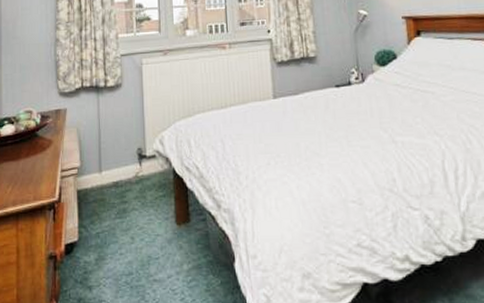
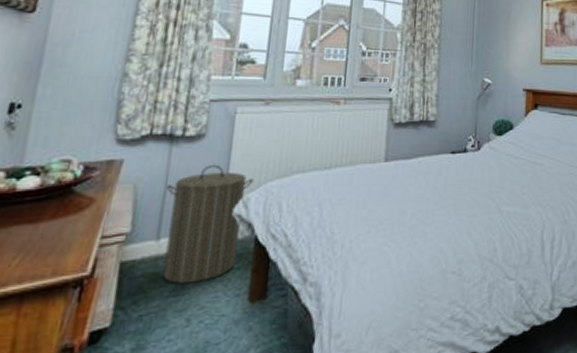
laundry hamper: none [100,108,165,208] -> present [162,164,254,284]

